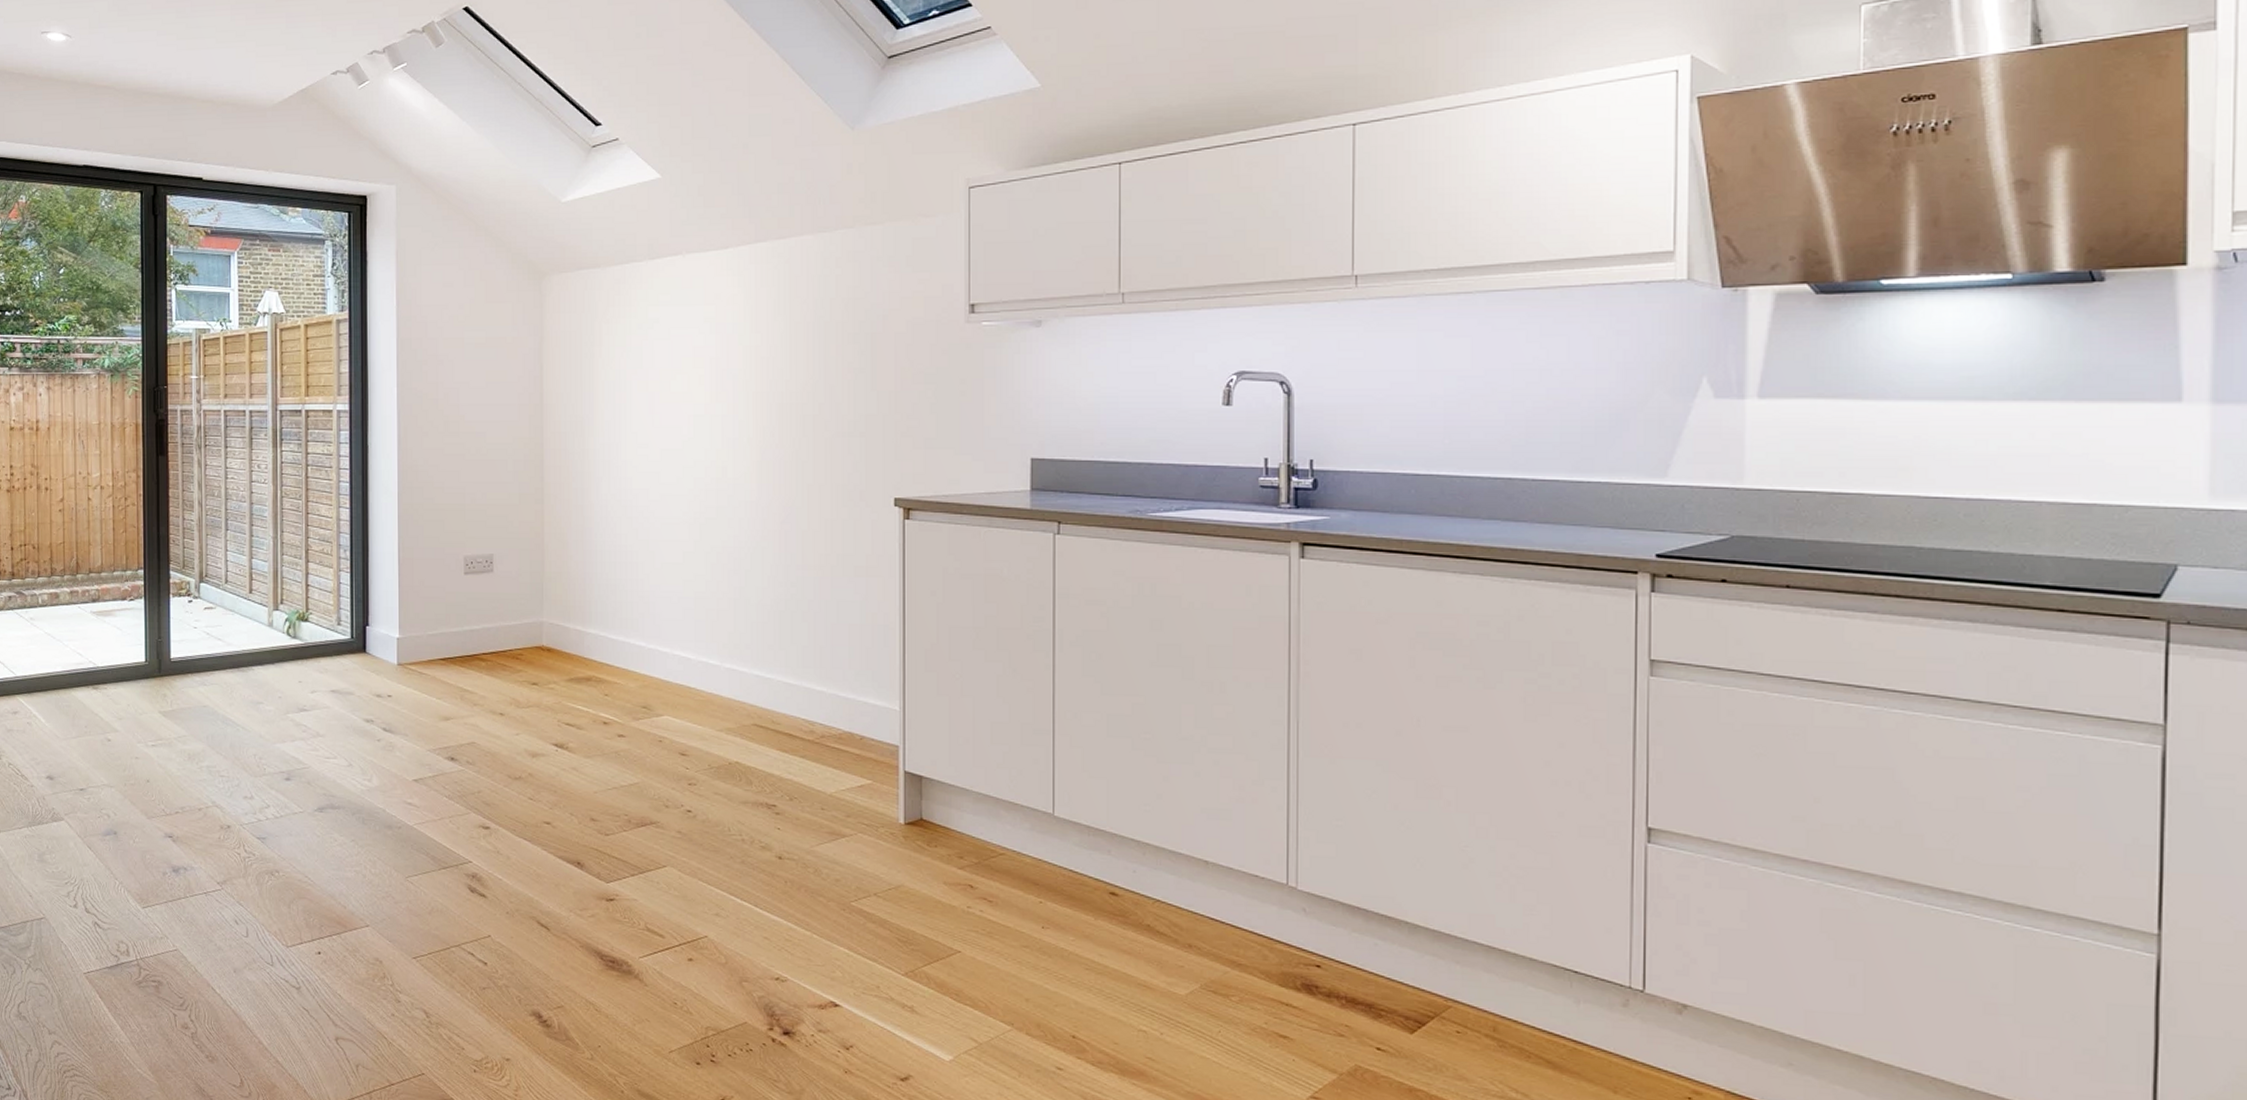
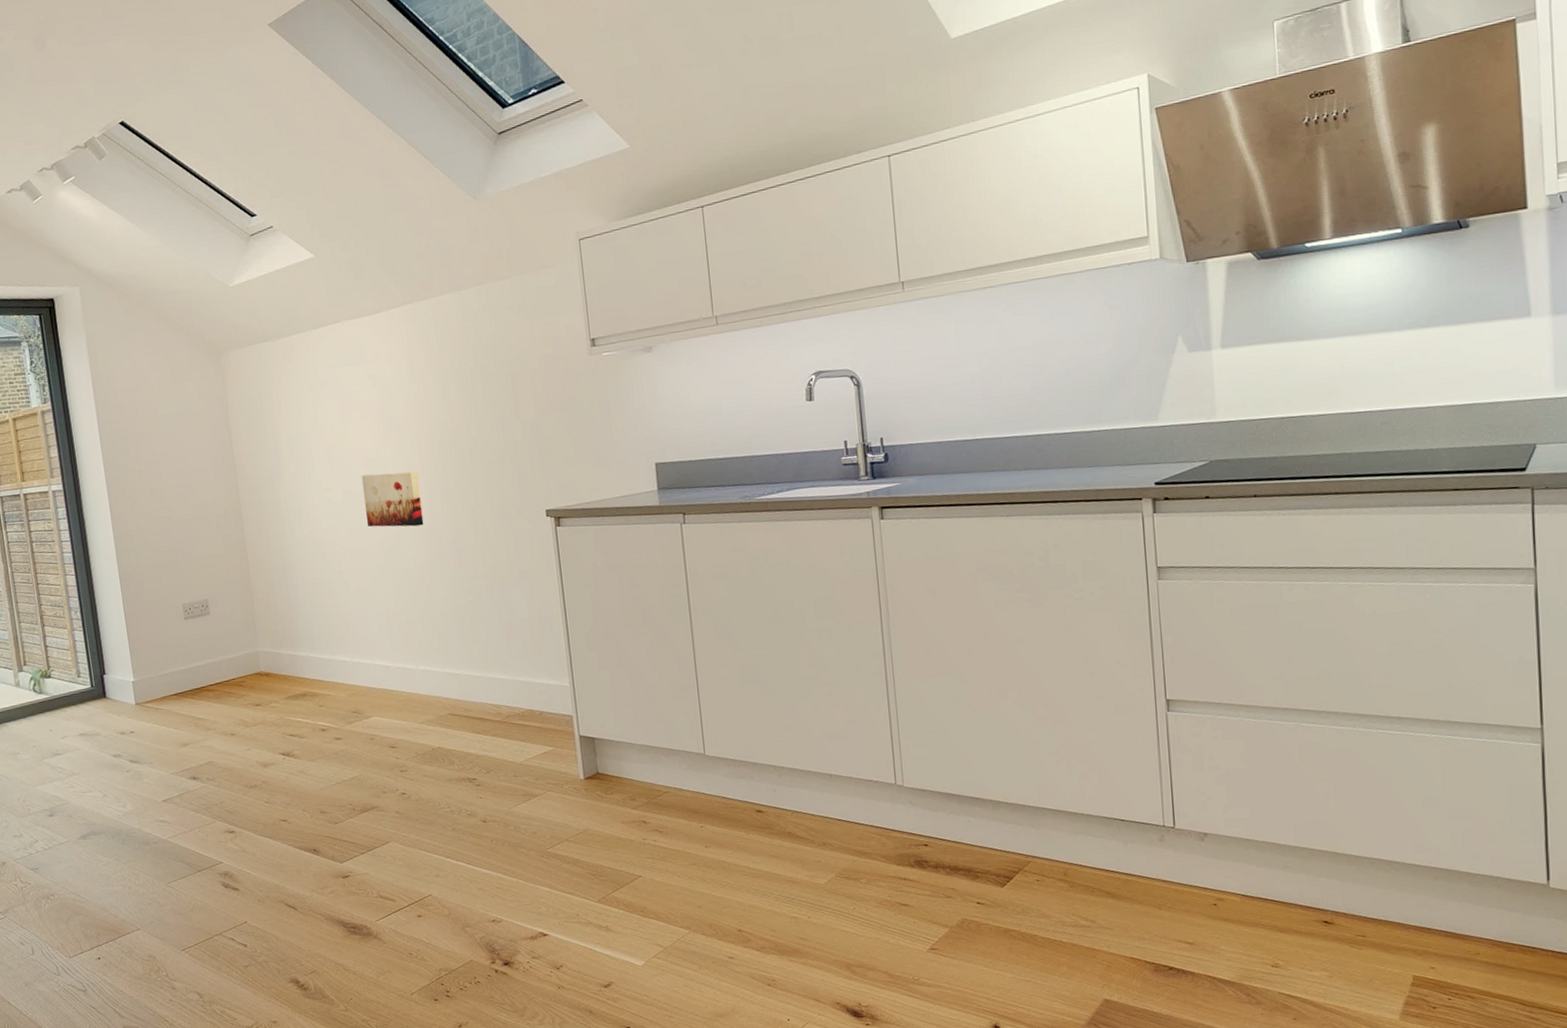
wall art: none [684,432,750,499] -> present [362,471,424,527]

